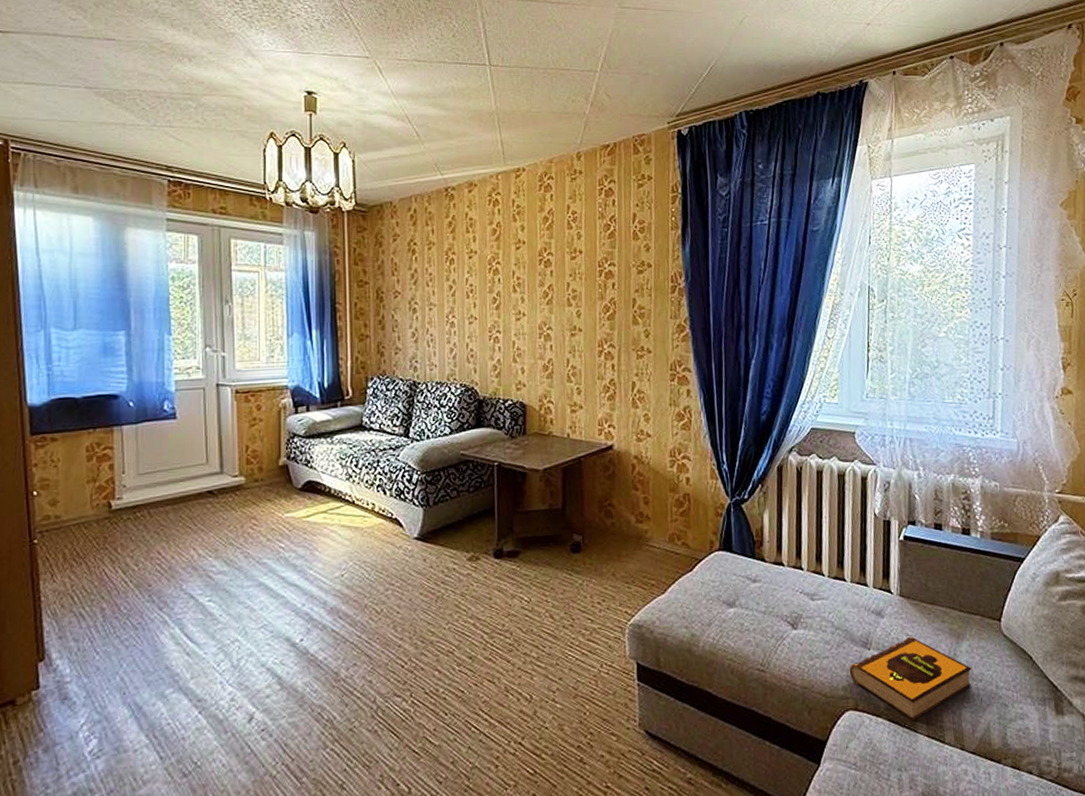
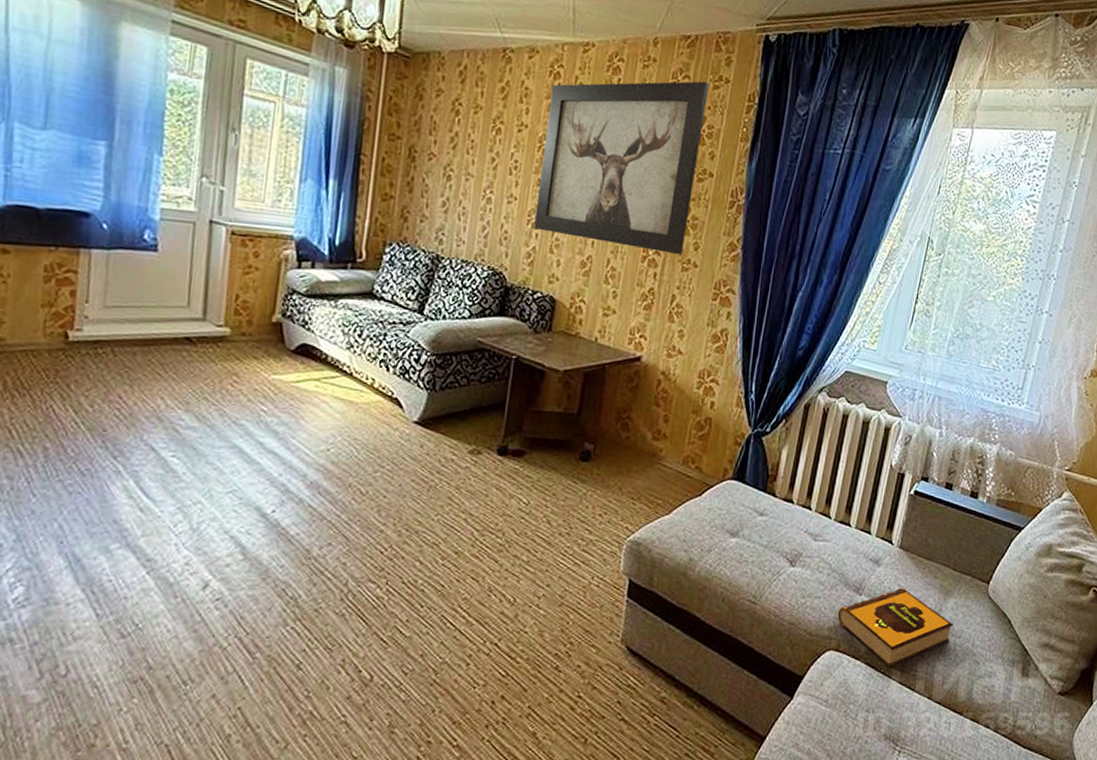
wall art: none [492,182,636,345] -> present [534,81,710,256]

